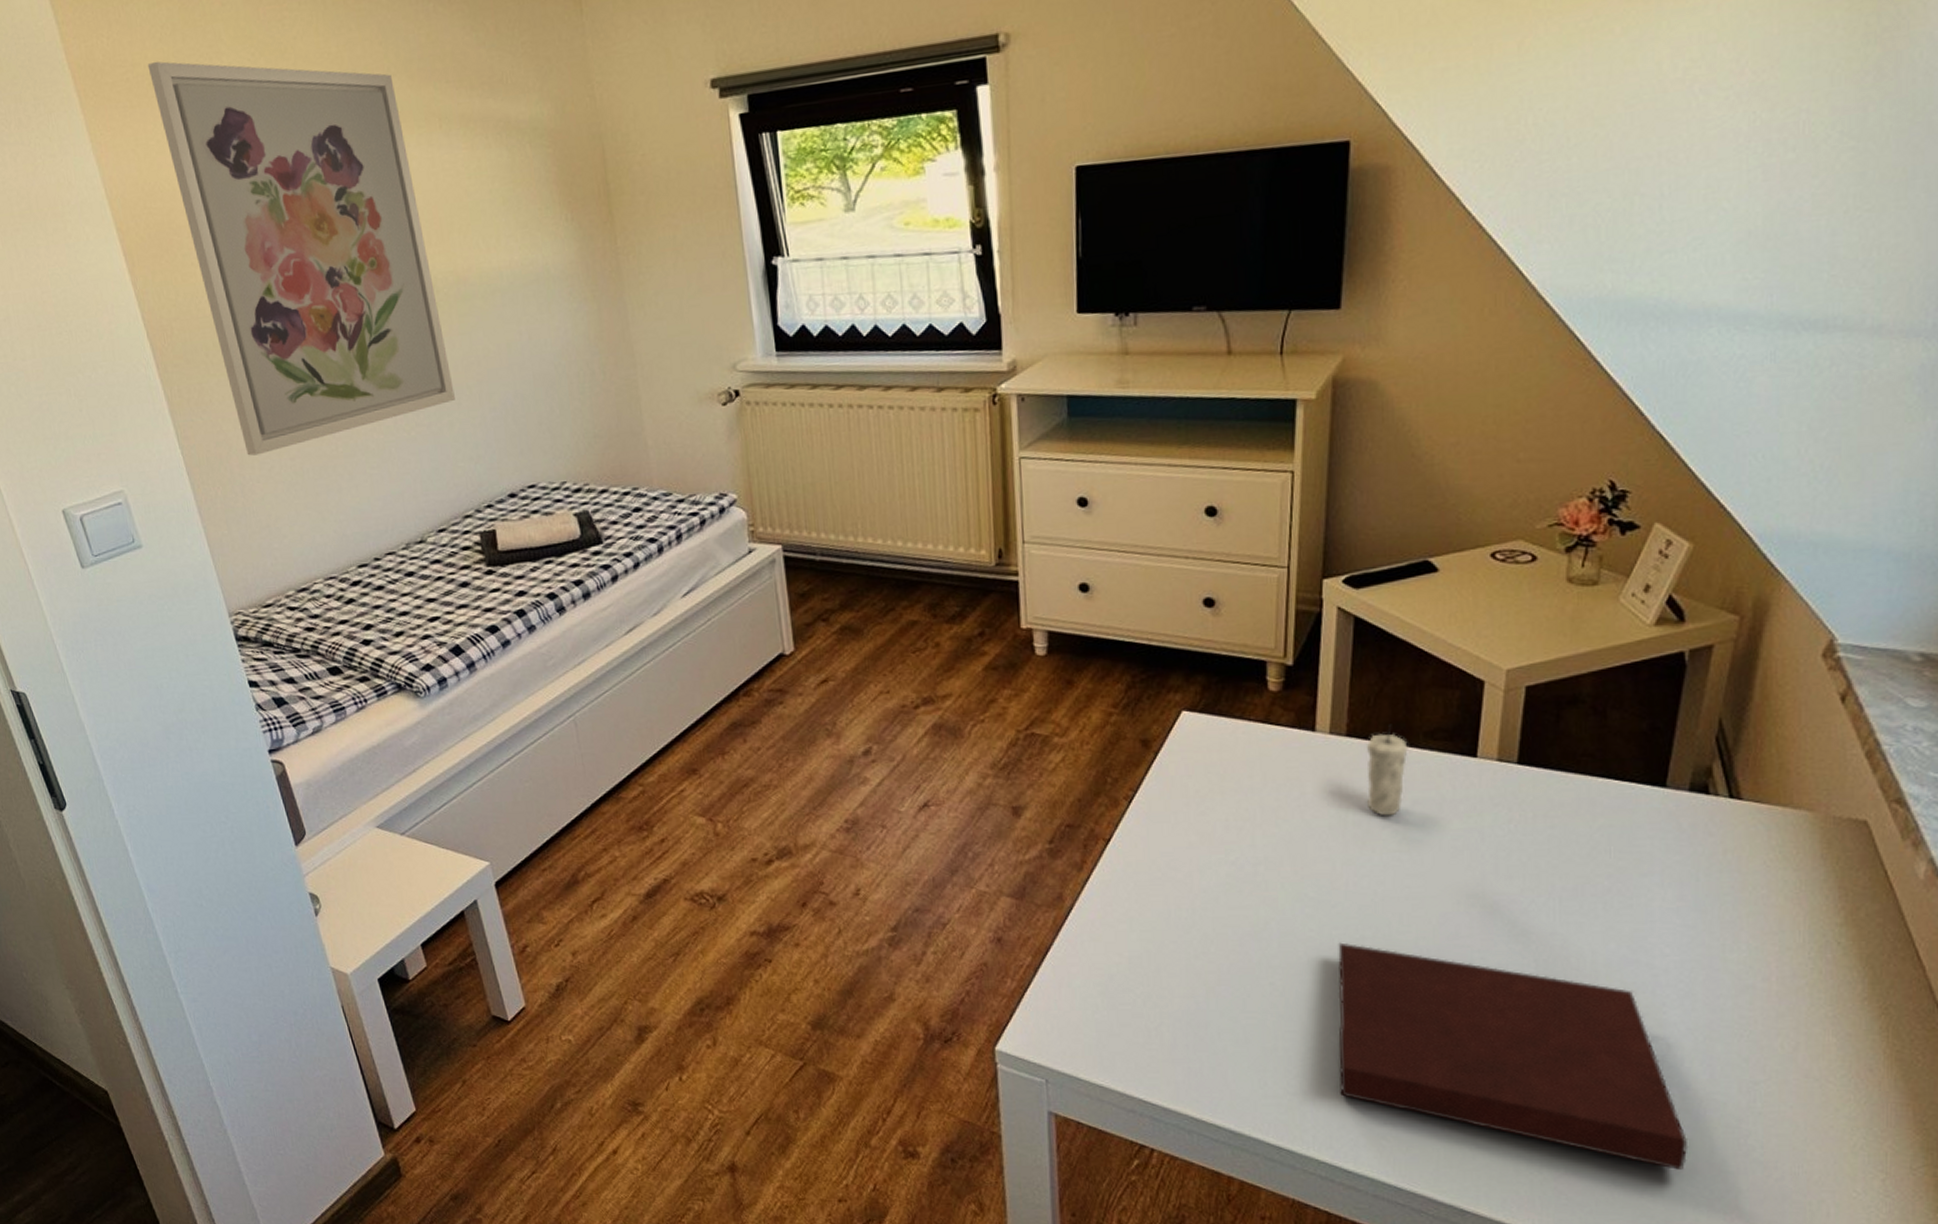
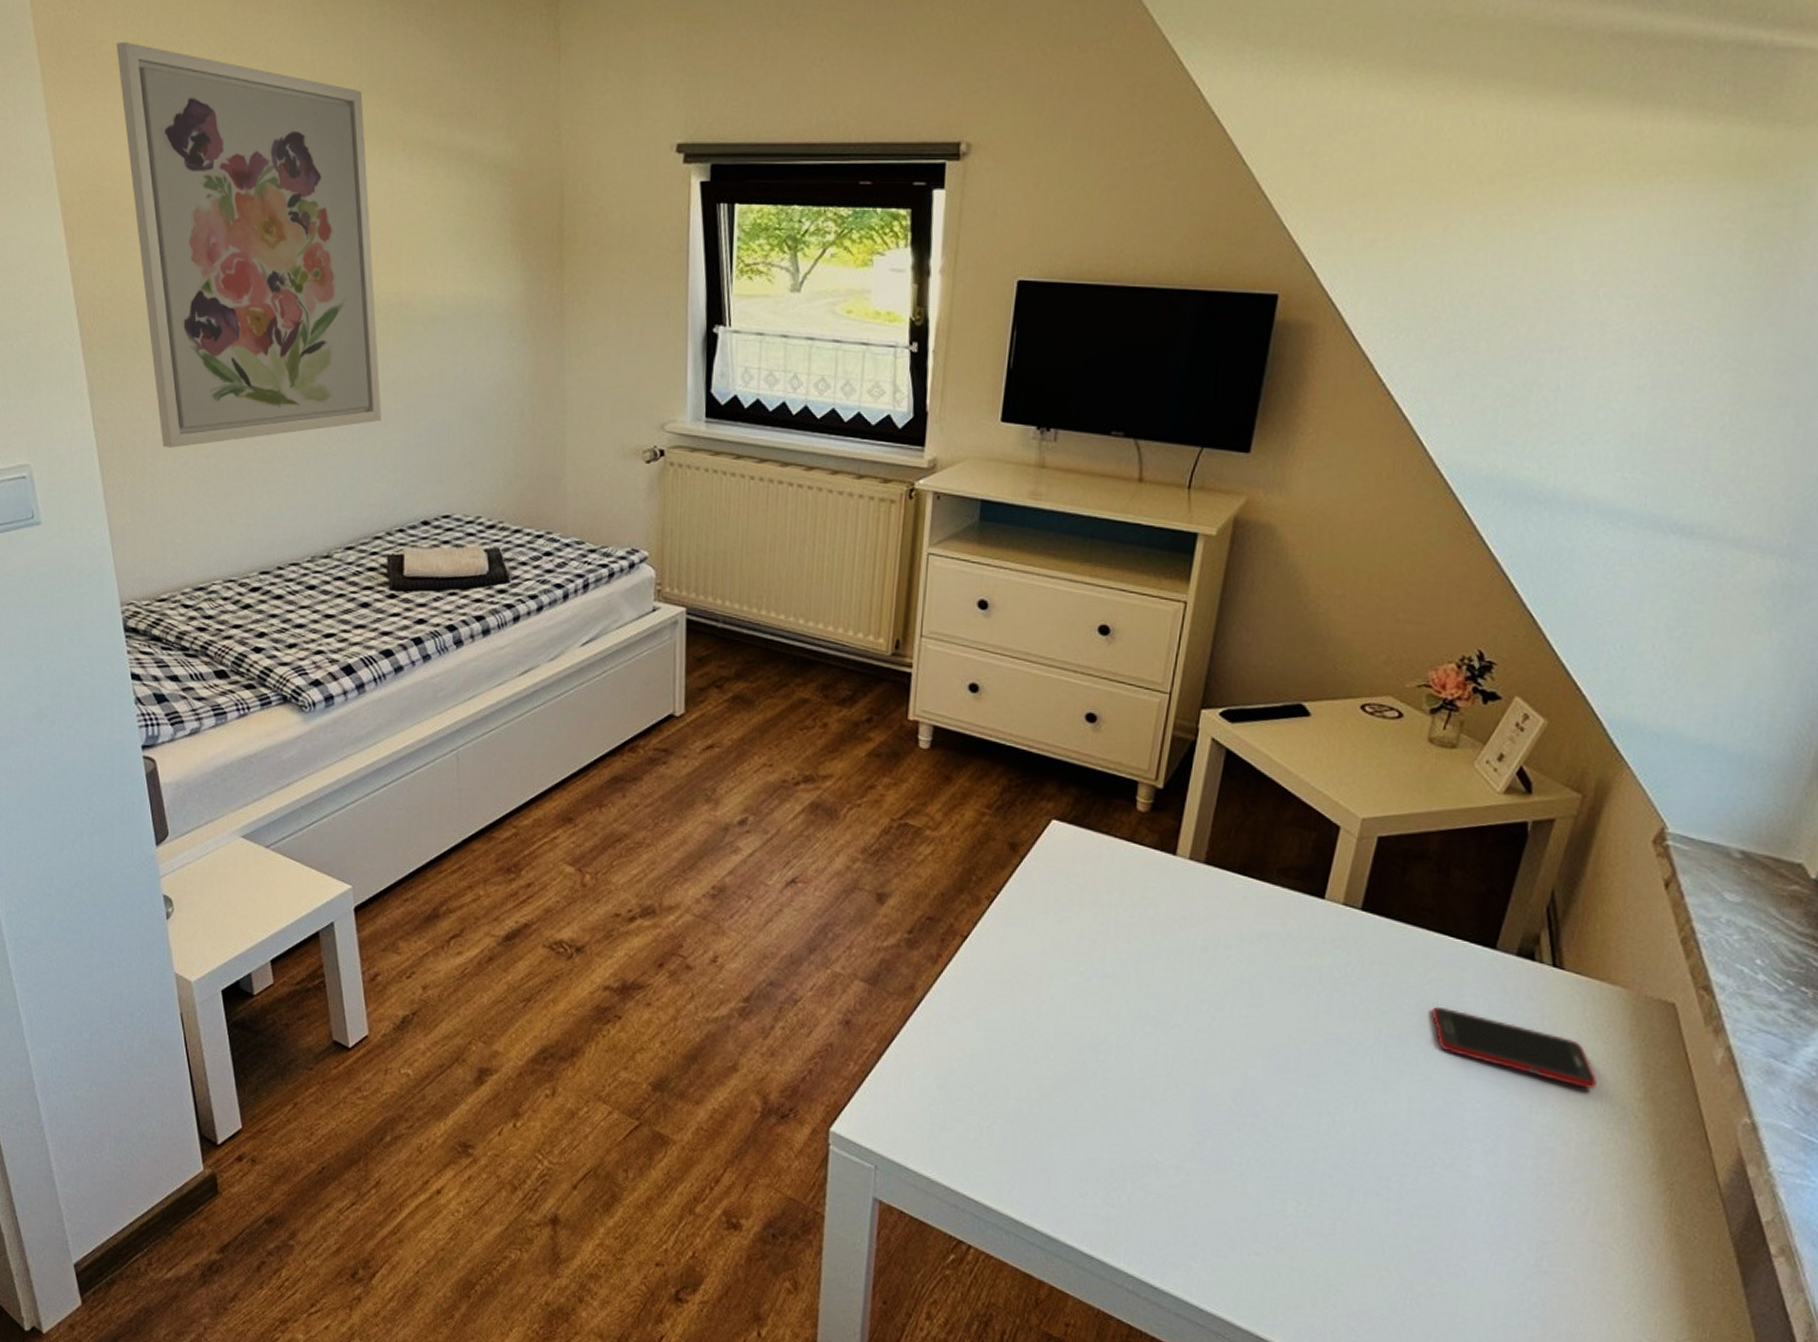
notebook: present [1338,942,1689,1170] -> none [1156,1063,1476,1319]
candle: present [1366,724,1408,816] -> none [1216,857,1262,946]
cell phone: none [1604,853,1791,919] -> present [1431,1006,1597,1089]

